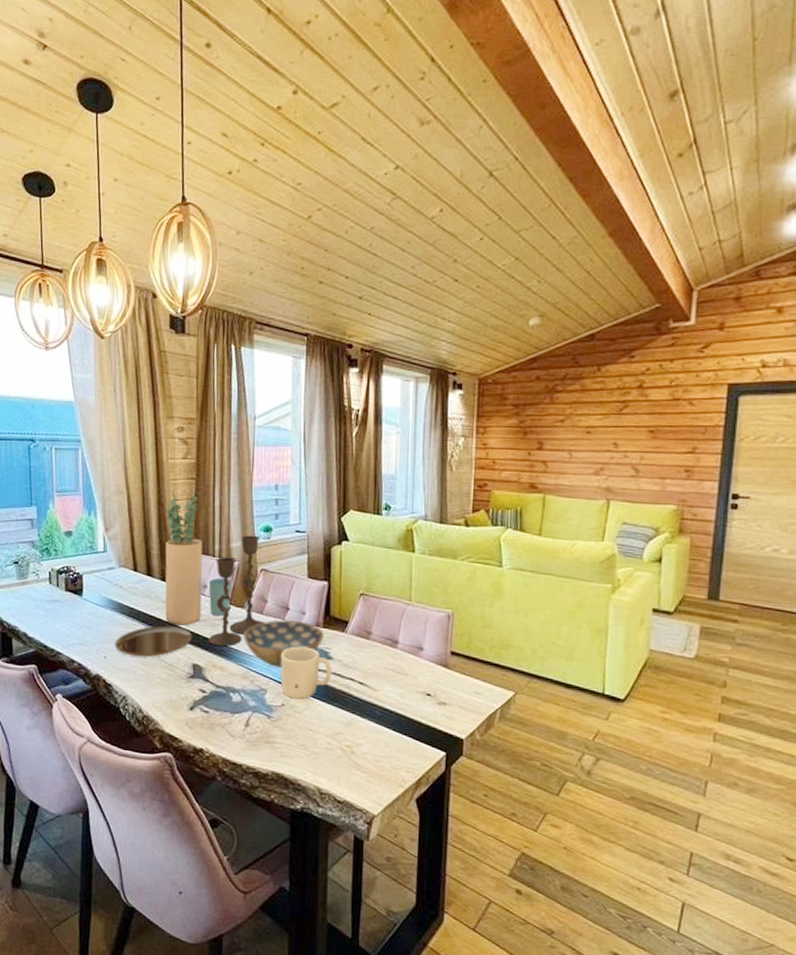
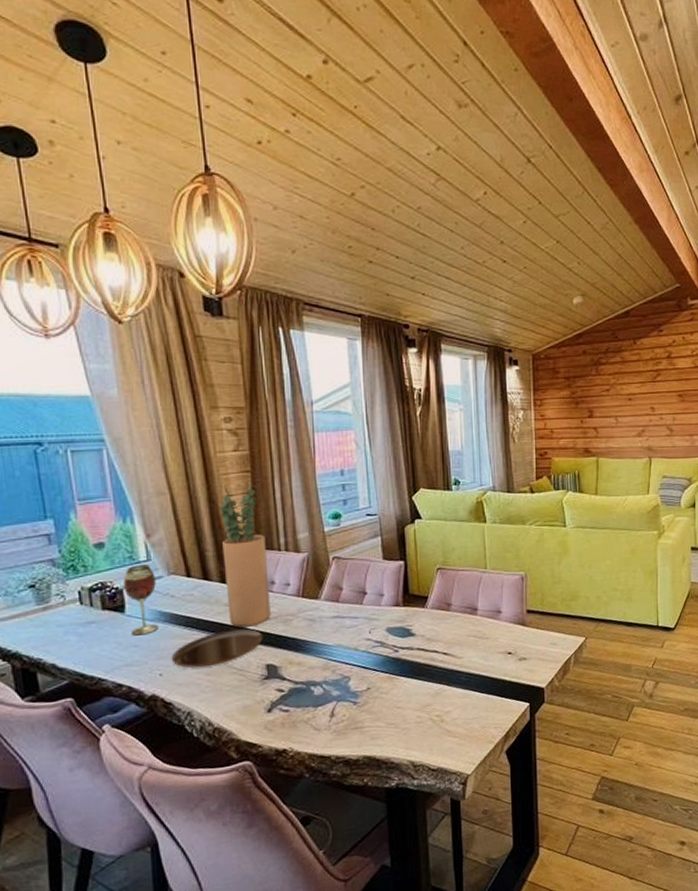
wineglass: none [83,555,109,619] -> present [123,565,158,636]
candlestick: present [208,535,265,647] -> none [282,523,342,642]
cup: present [208,577,232,617] -> none [276,571,303,612]
bowl: present [243,620,325,667] -> none [320,603,405,653]
mug: present [280,646,332,699] -> none [361,627,416,681]

